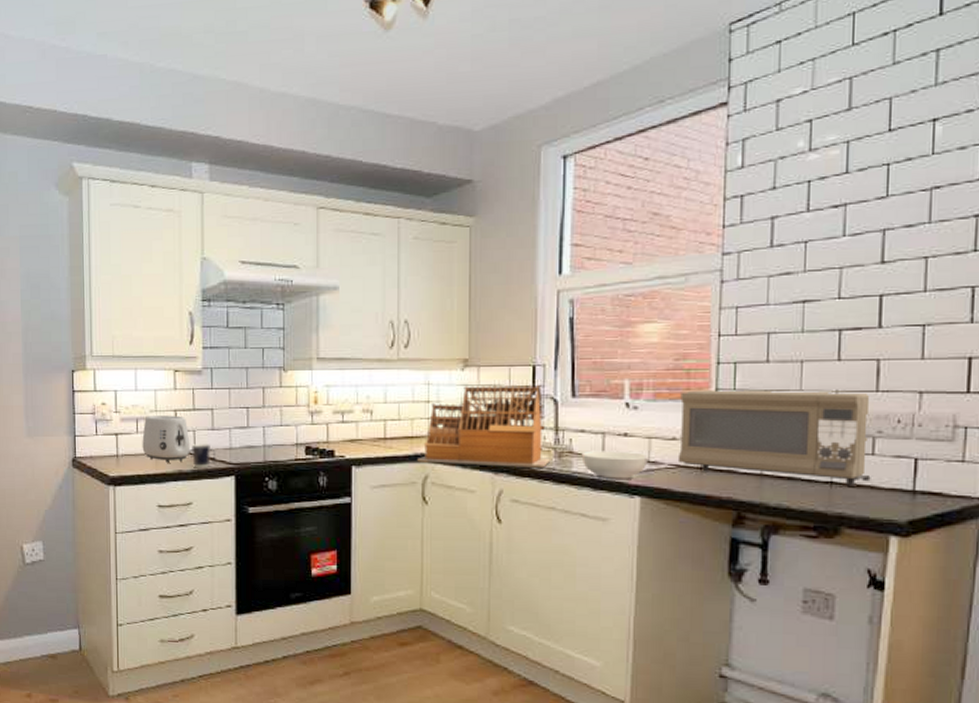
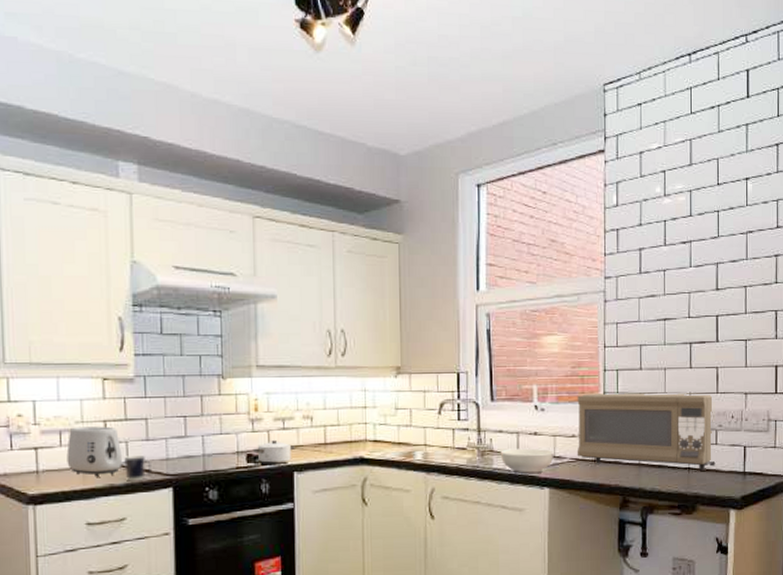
cooking pot: none [311,433,354,457] -> present [253,440,295,464]
architectural model: present [417,384,551,468] -> none [356,389,475,467]

